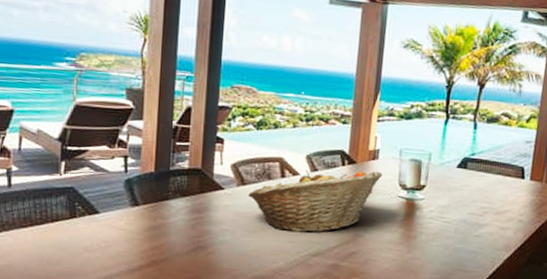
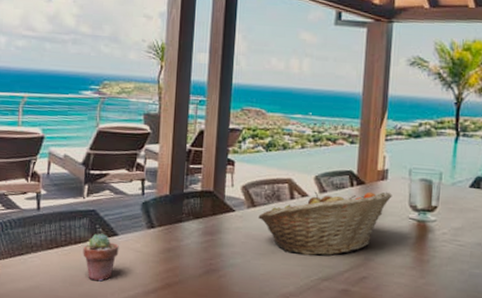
potted succulent: none [61,211,101,260] -> present [83,233,119,282]

